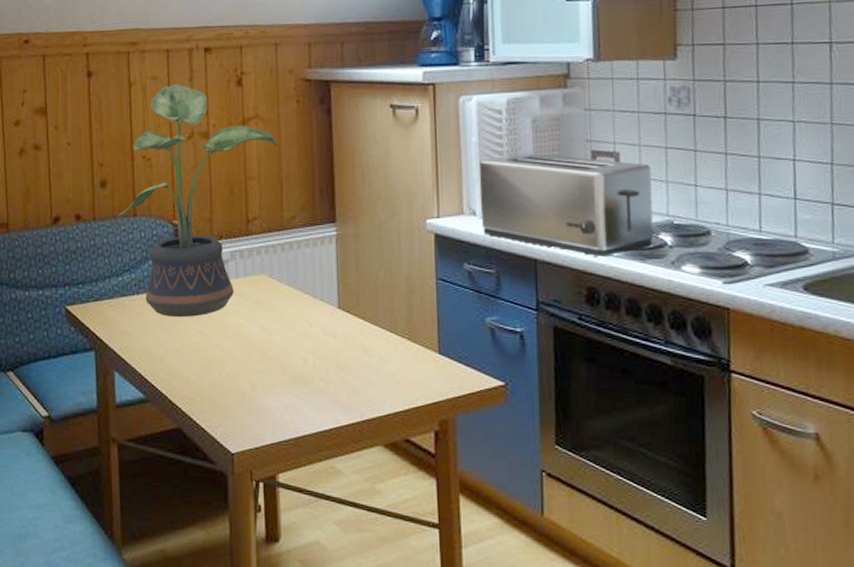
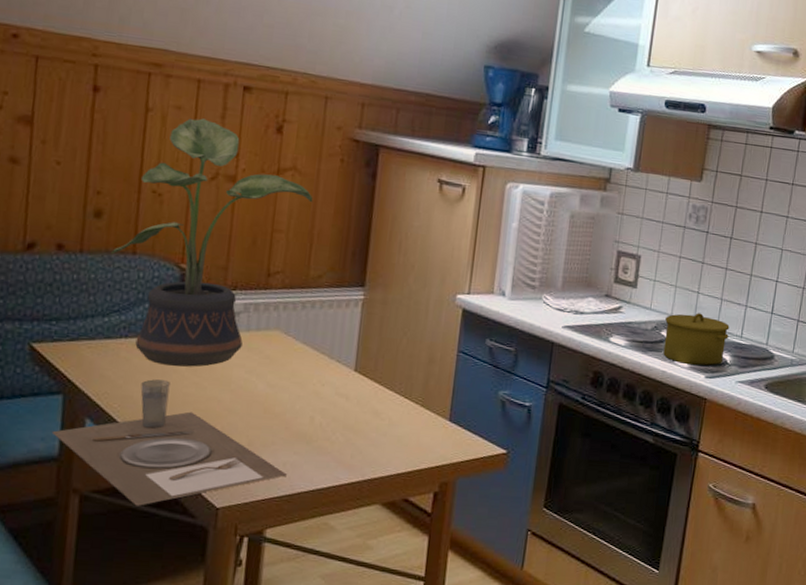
place setting: none [90,331,291,453] -> present [51,379,288,506]
toaster: present [480,152,654,258] -> none [508,244,666,347]
cooking pot: none [661,209,744,271] -> present [663,313,730,366]

